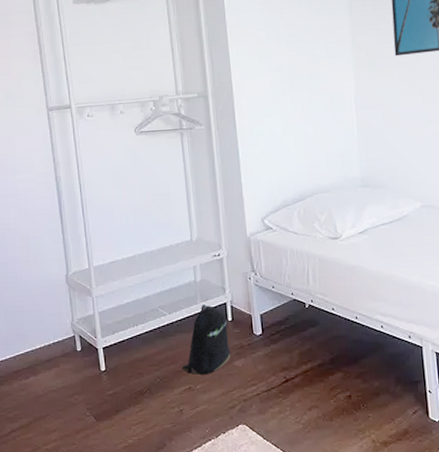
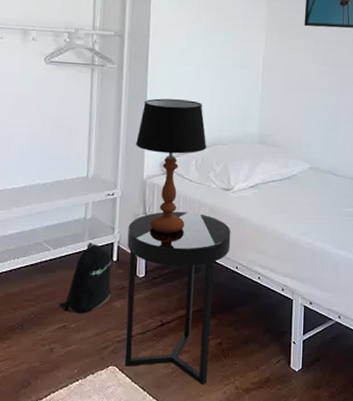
table lamp: none [234,151,308,289] -> present [136,98,207,234]
side table: none [238,265,347,439] -> present [124,211,231,384]

